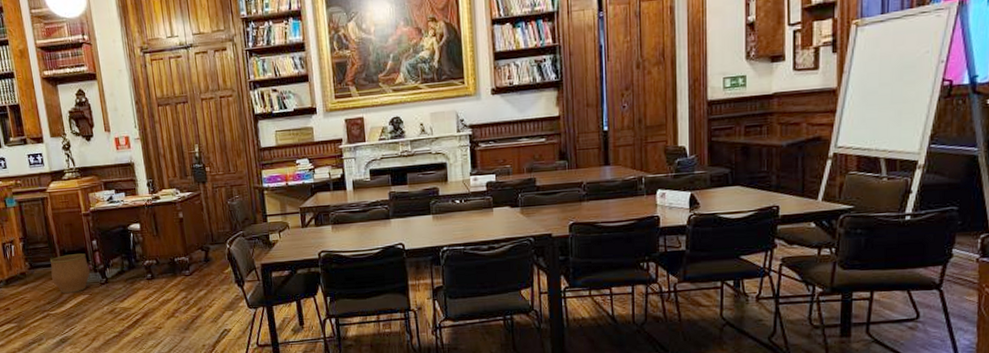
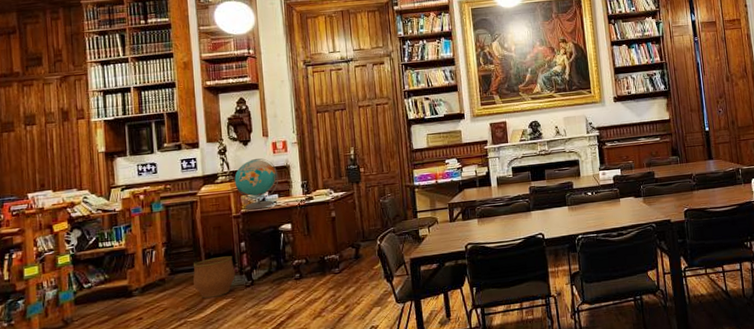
globe: none [80,155,125,208] -> present [234,158,279,210]

